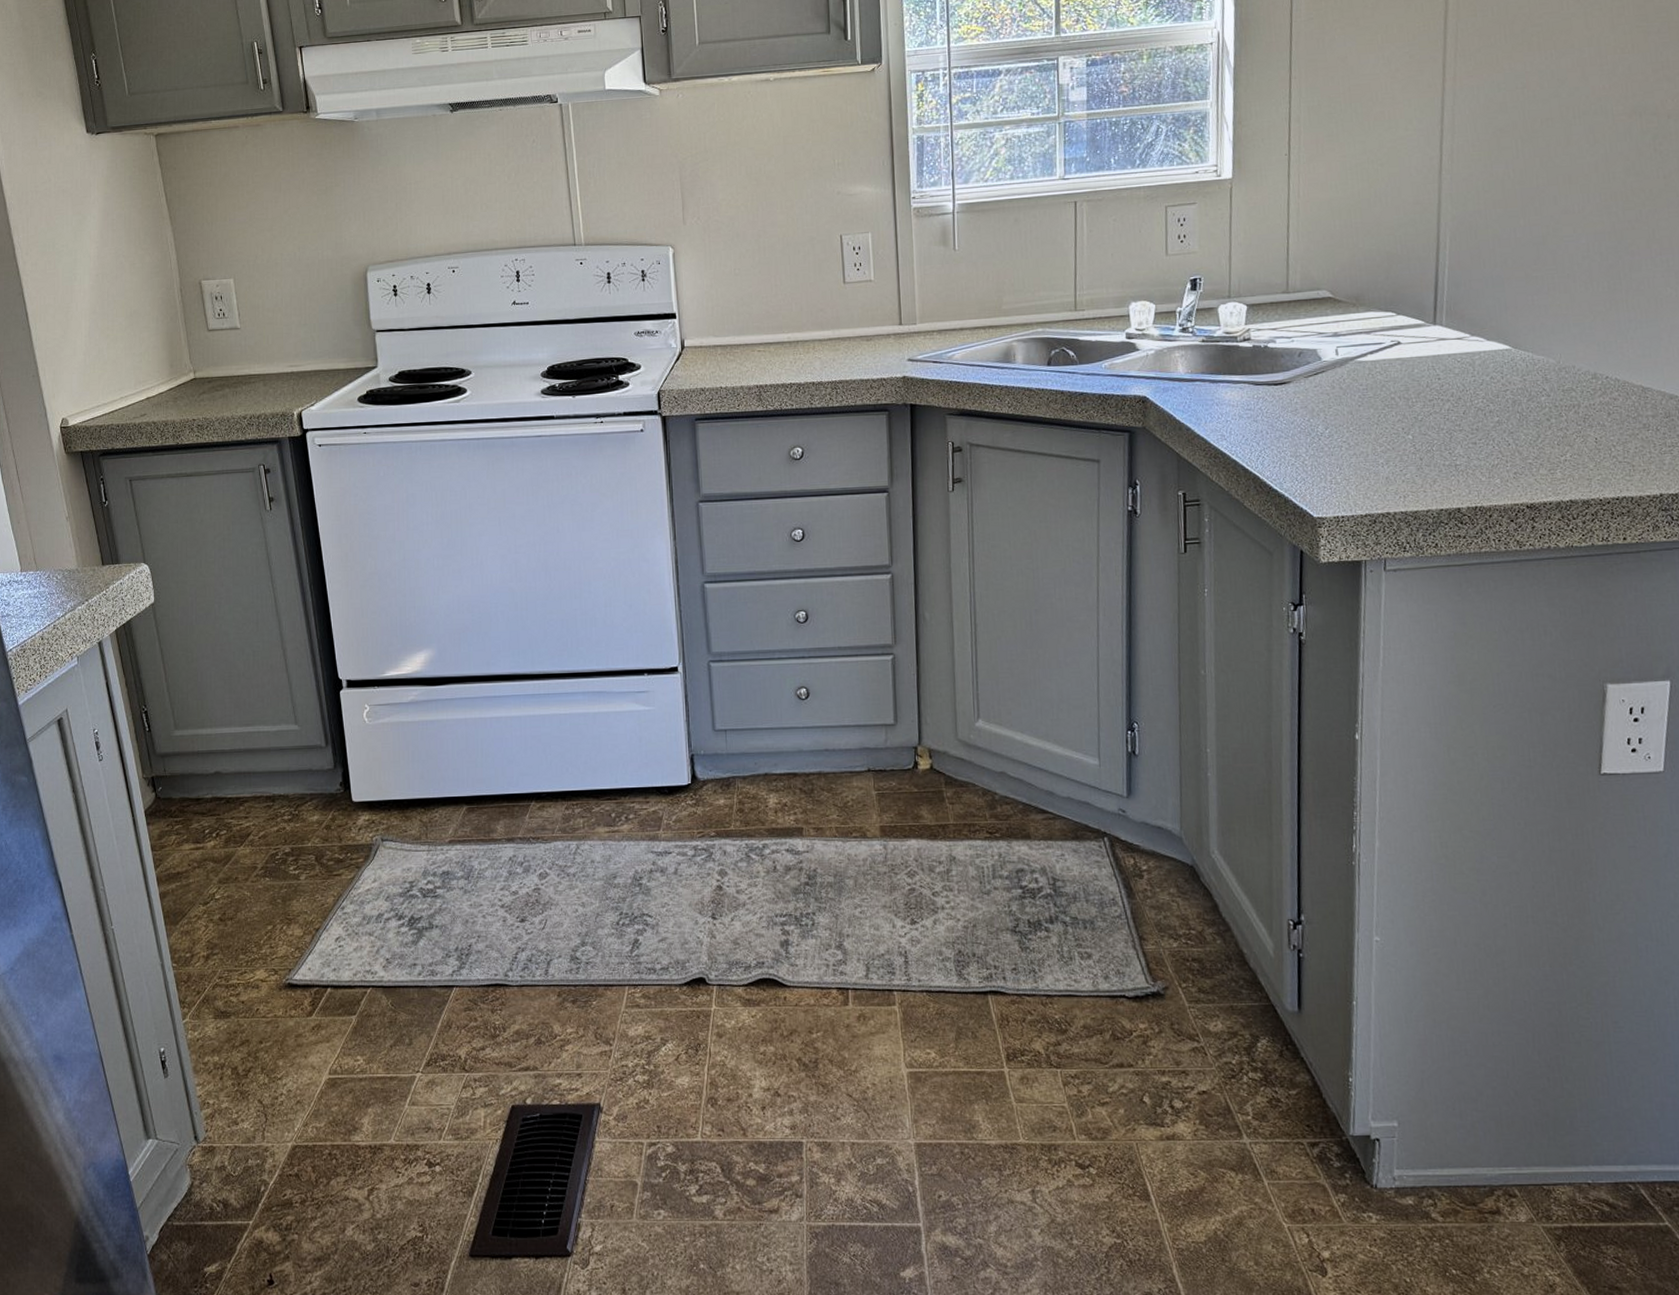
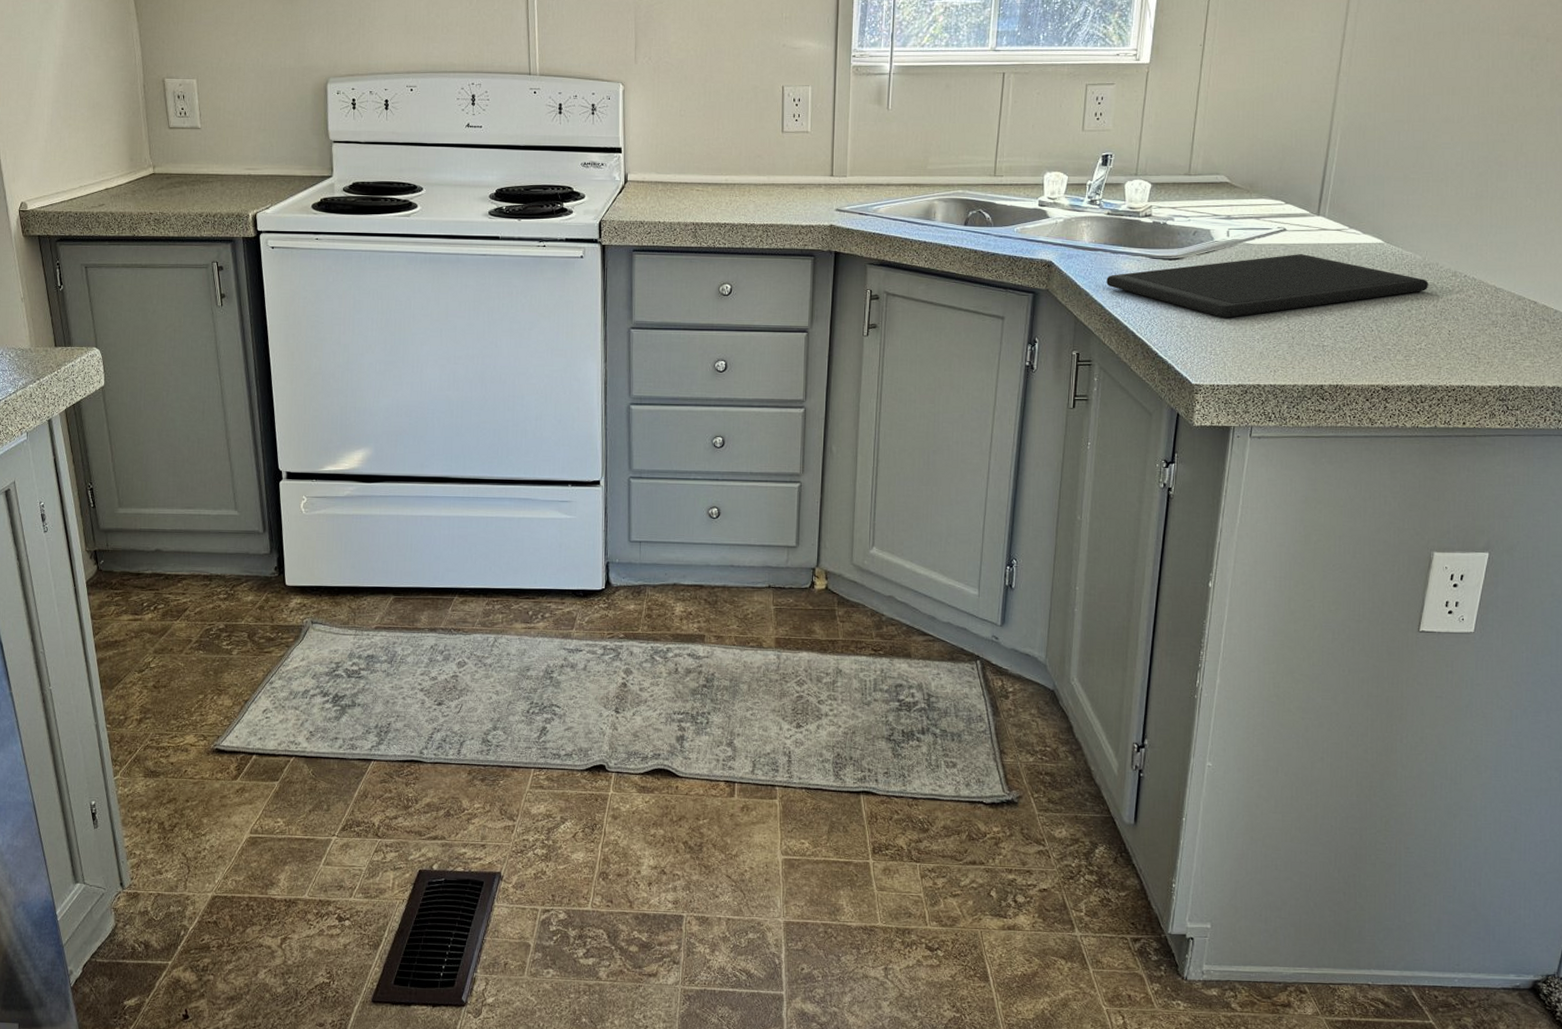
cutting board: none [1208,367,1567,443] -> present [1106,254,1429,318]

